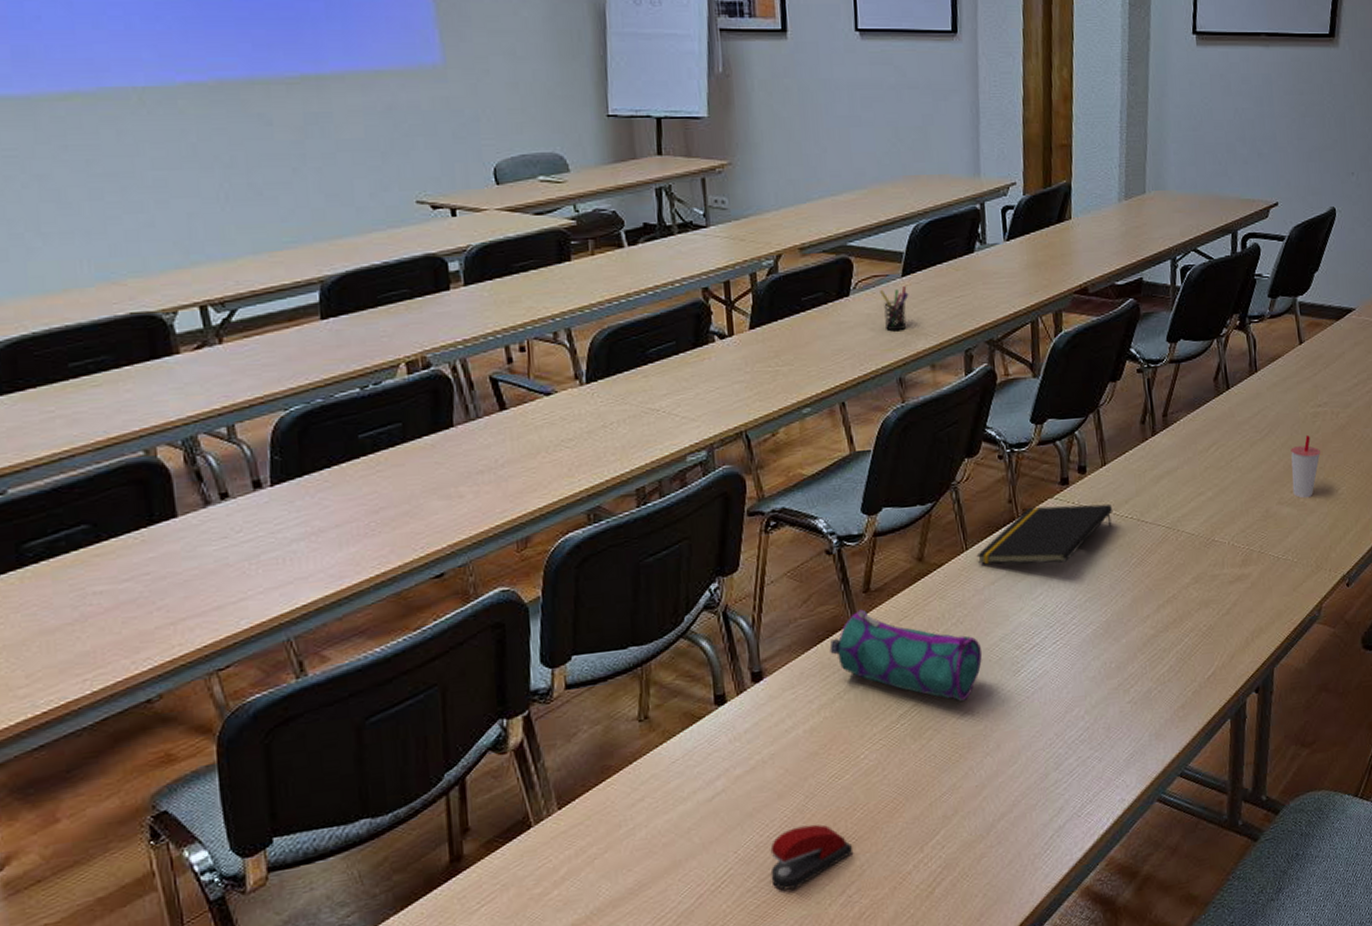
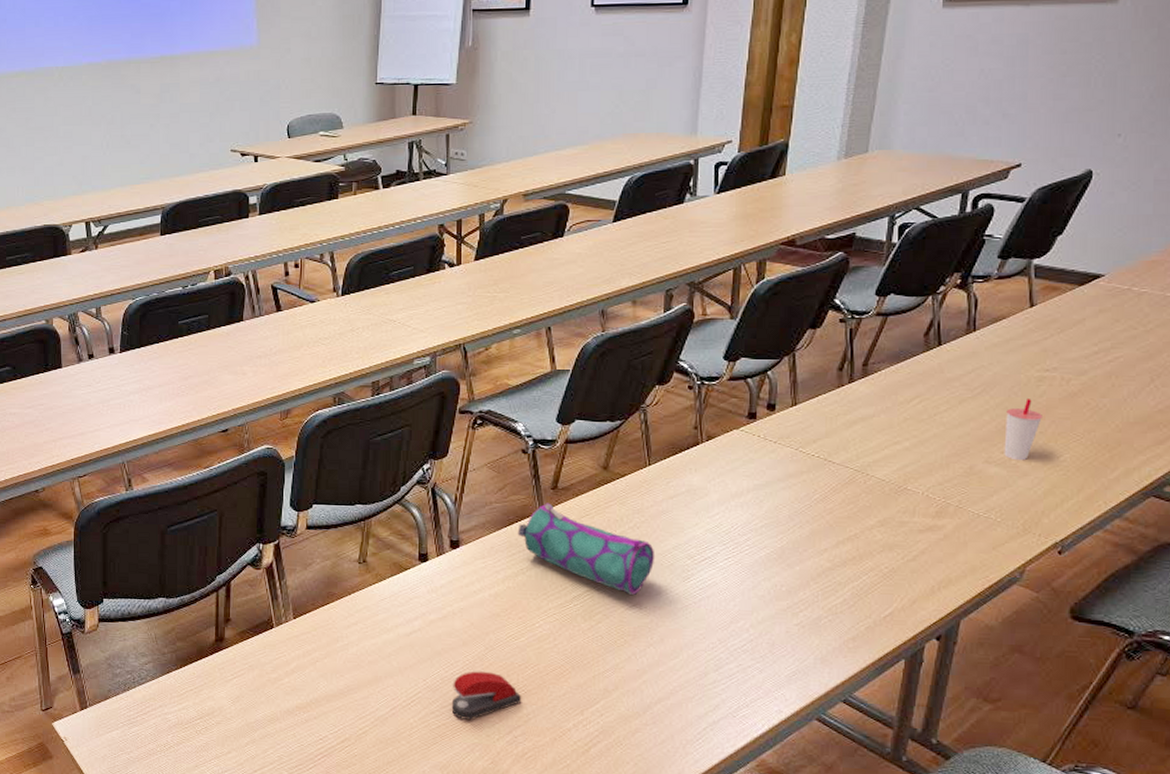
pen holder: present [880,286,909,332] -> none [591,231,618,270]
notepad: present [976,504,1112,564] -> none [658,435,798,488]

